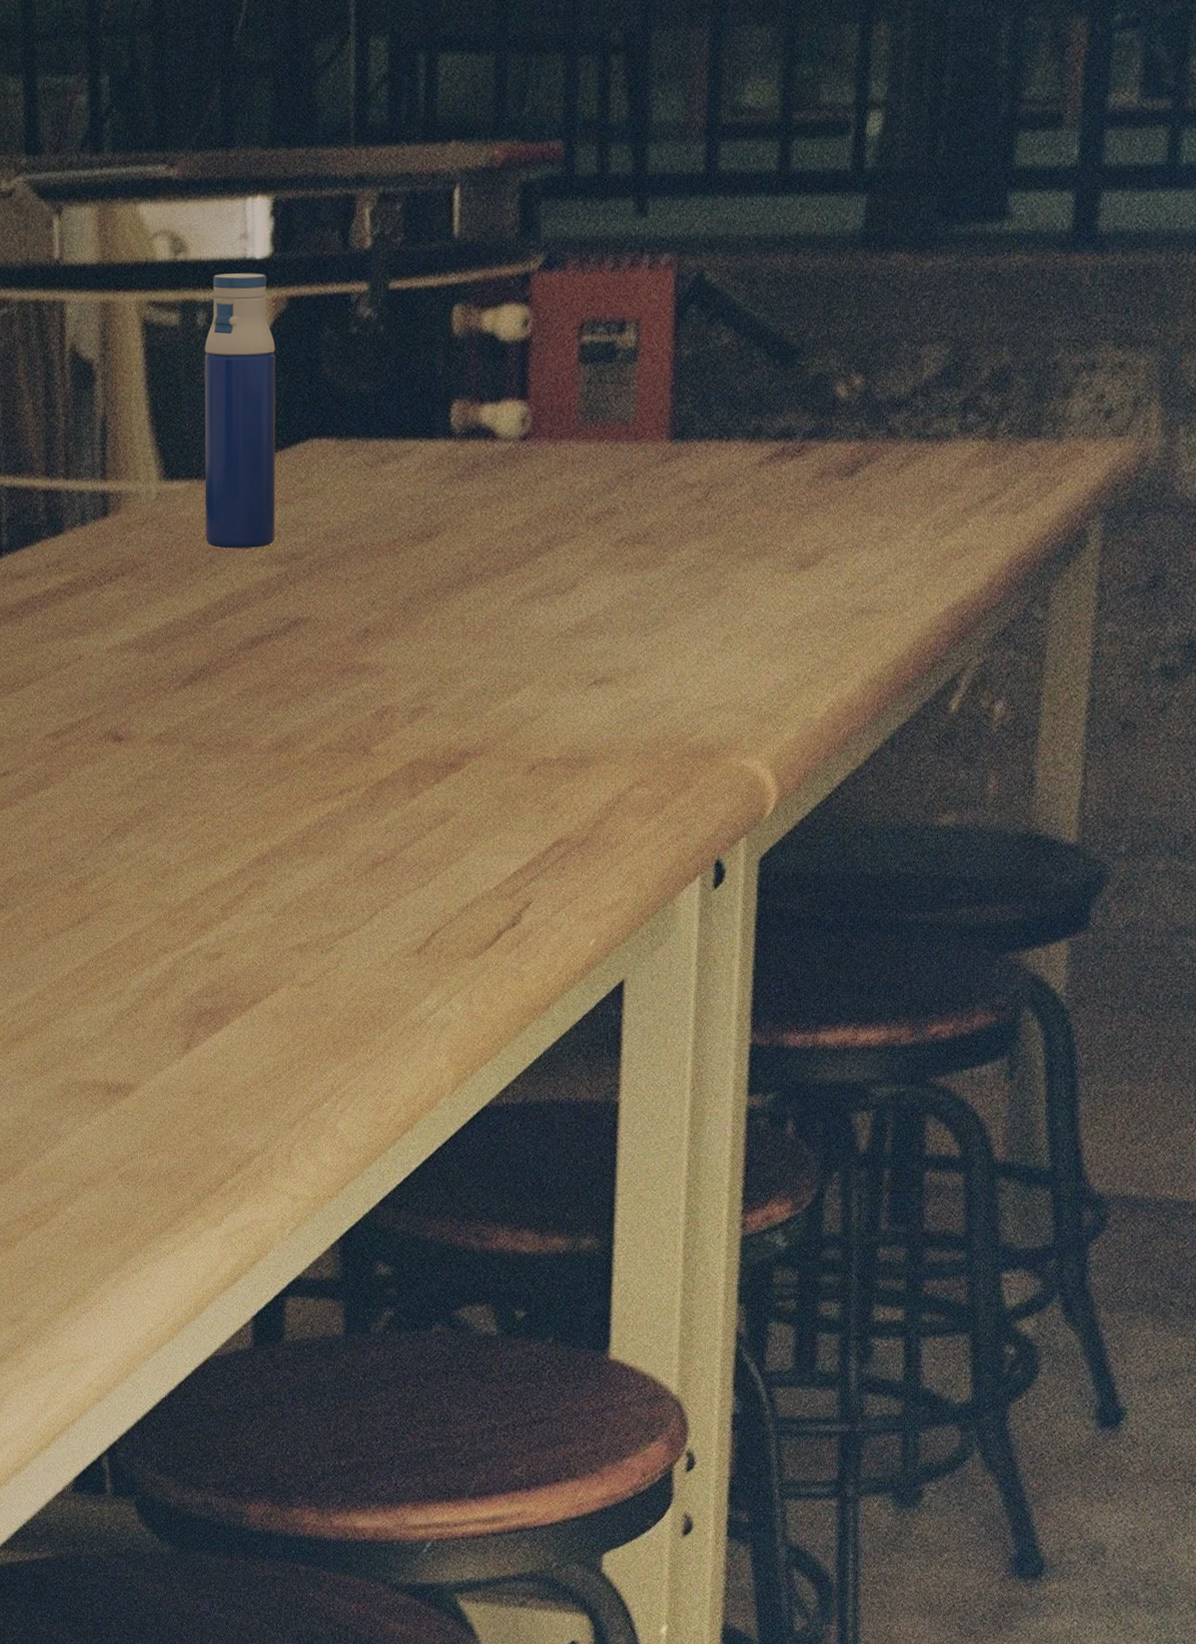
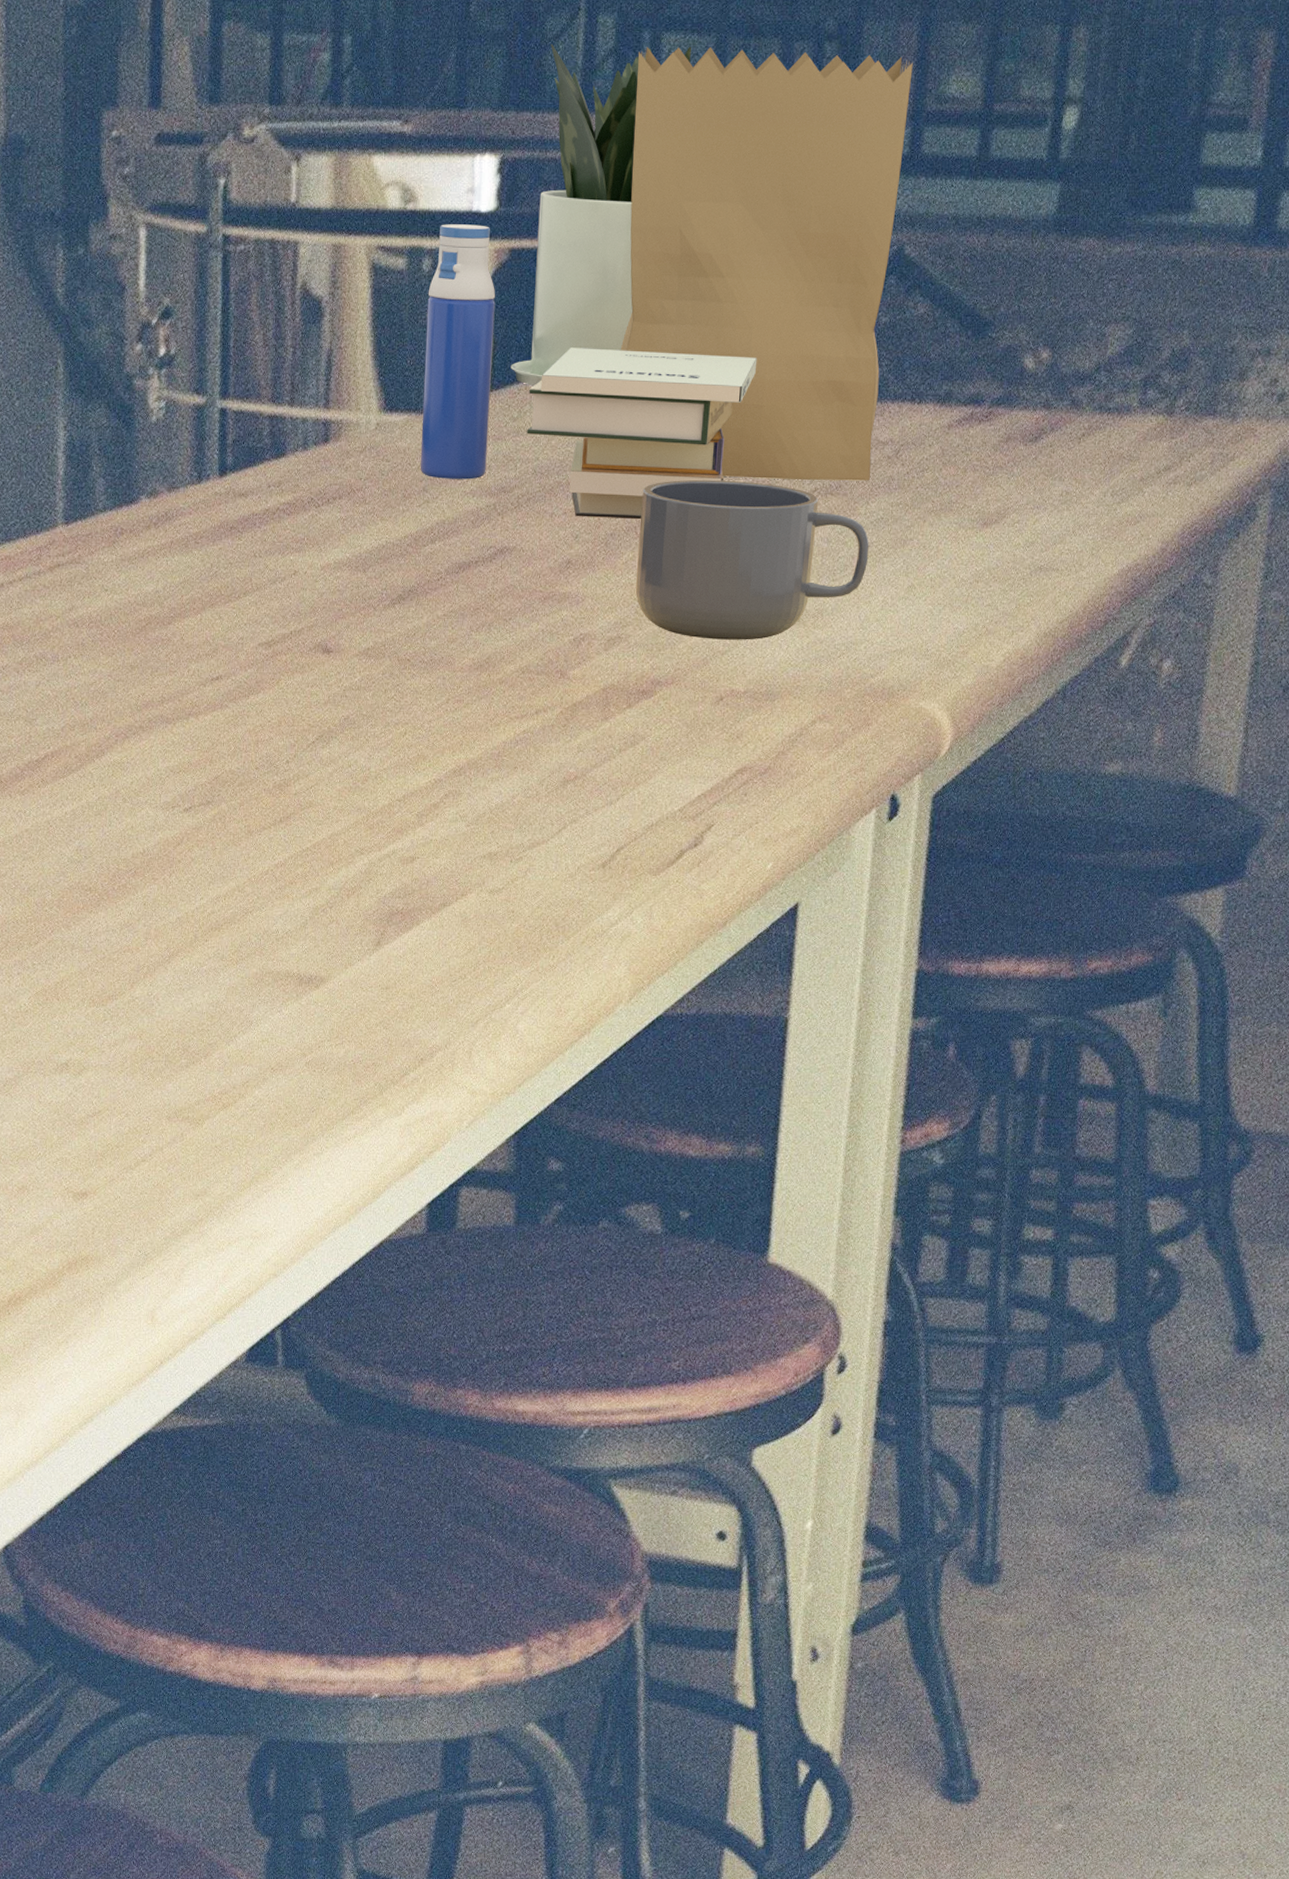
planter: none [295,67,469,444] -> present [511,44,691,387]
books: none [316,399,555,582] -> present [527,347,758,519]
paper bag: none [410,66,705,531] -> present [620,46,913,481]
cup: none [437,534,682,705] -> present [635,479,870,640]

